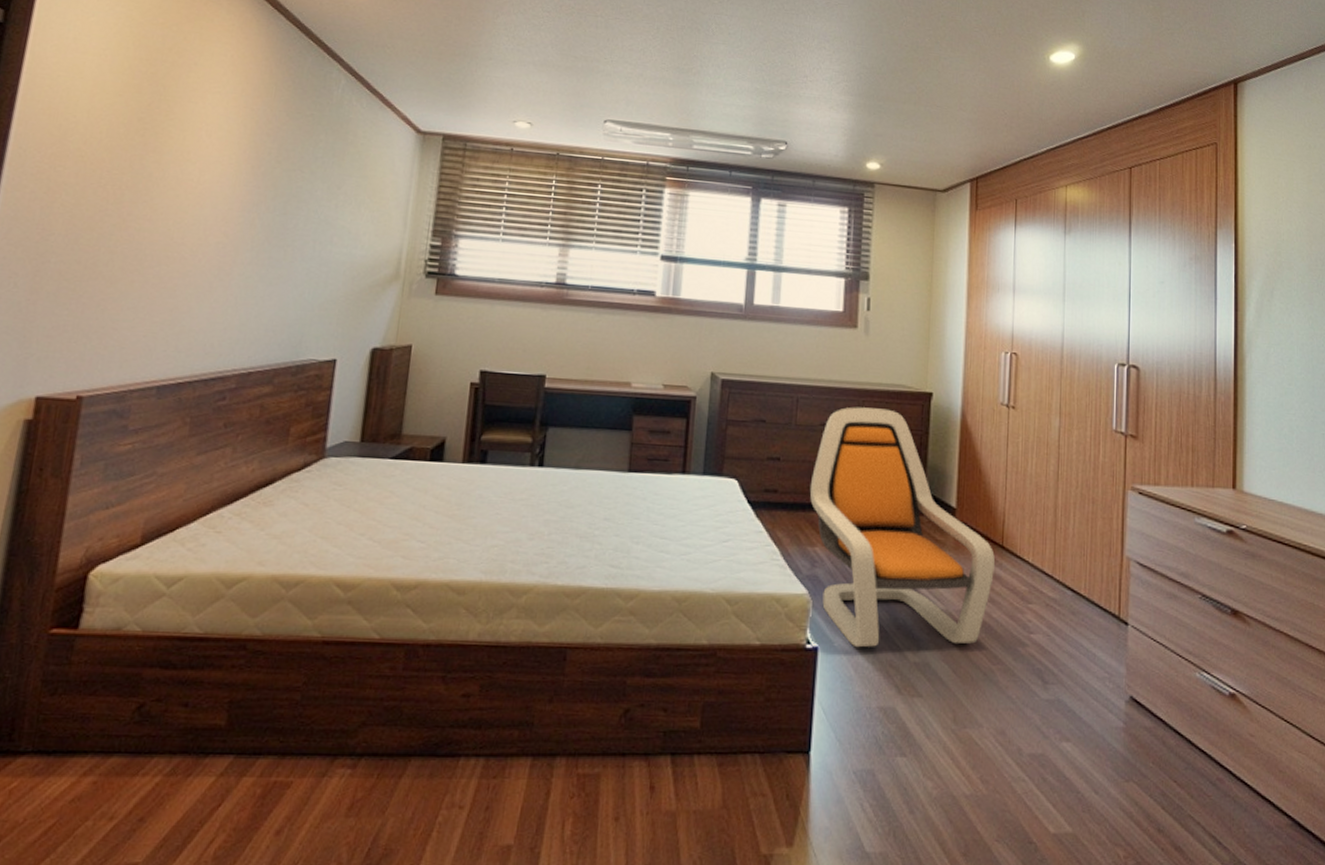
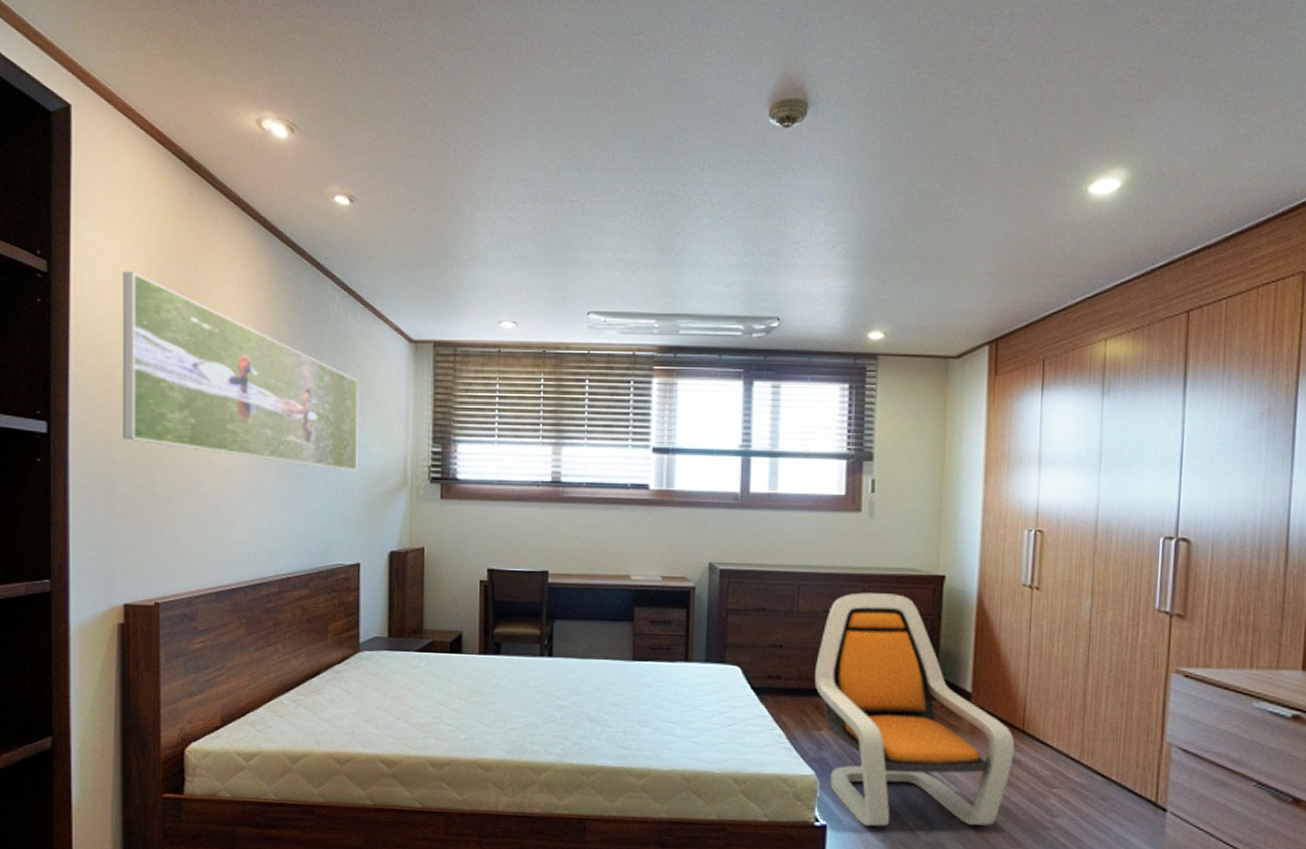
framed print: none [66,31,356,261] -> present [122,272,359,472]

